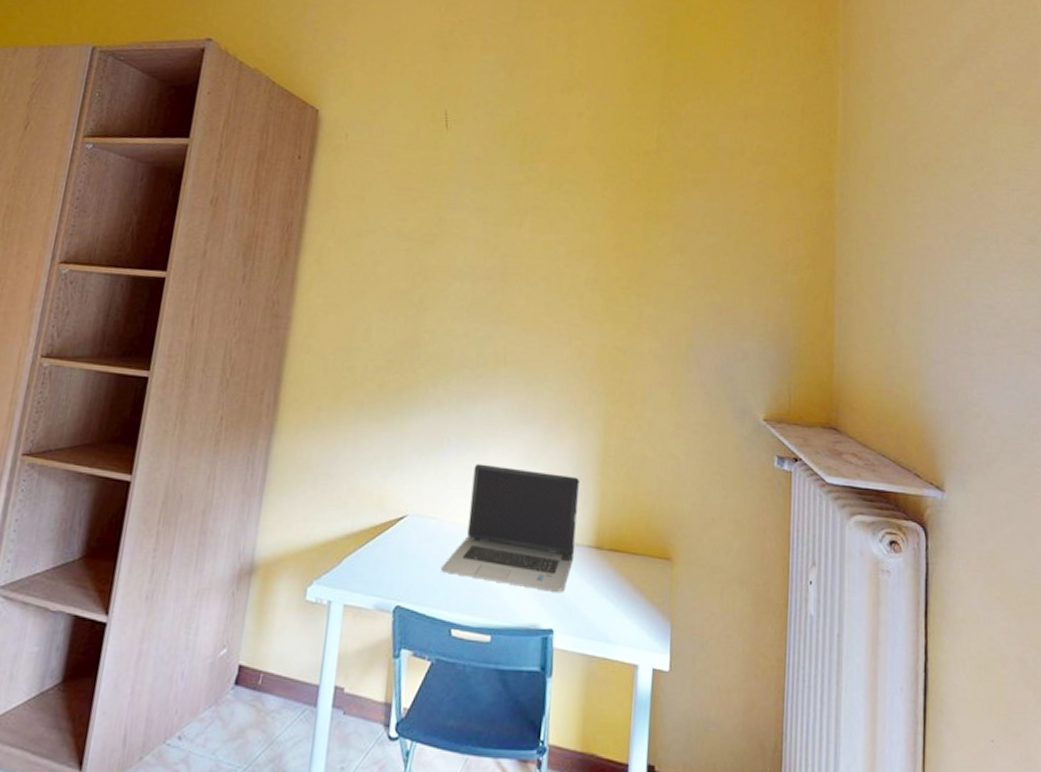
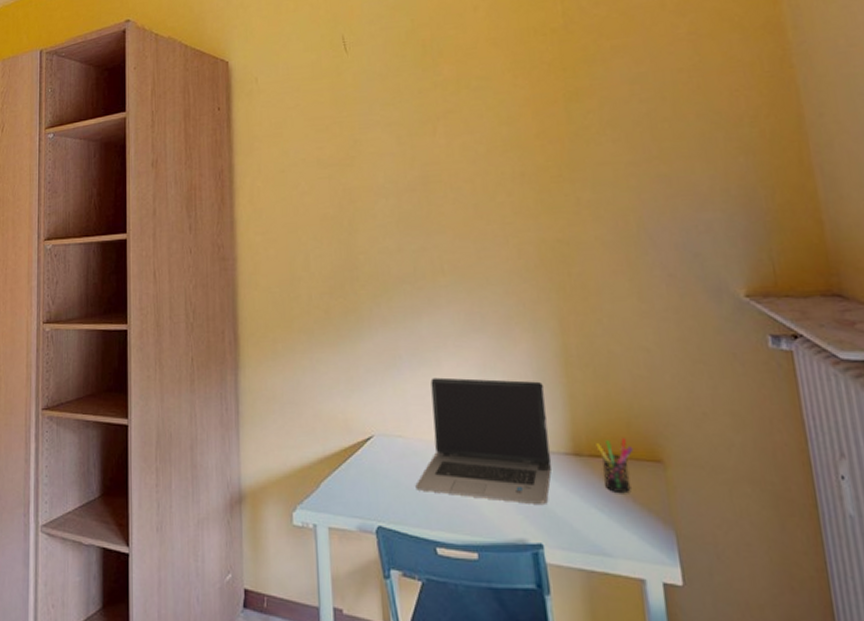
pen holder: none [617,536,649,585] -> present [596,438,634,492]

